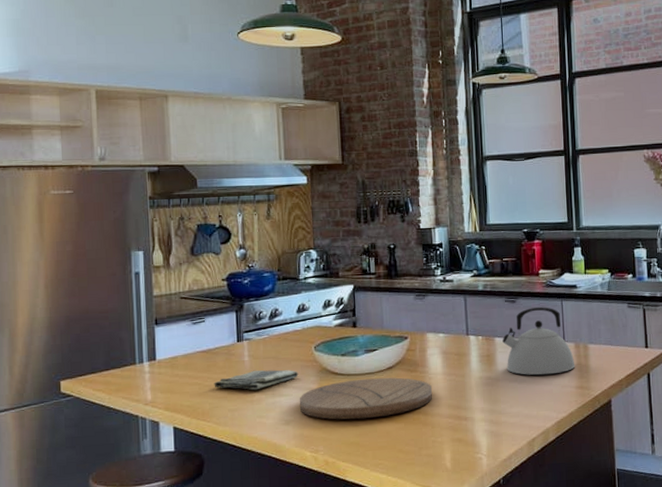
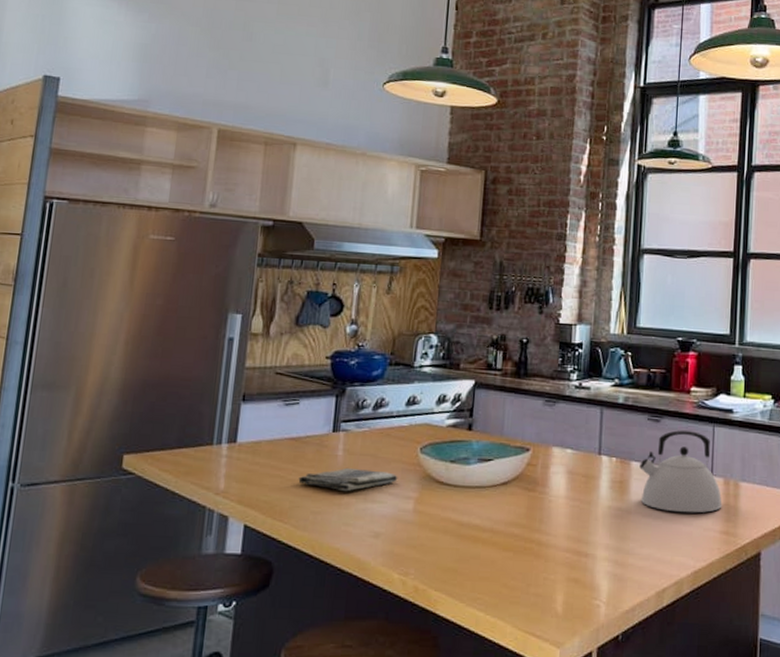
cutting board: present [299,377,432,420] -> none [394,492,551,542]

